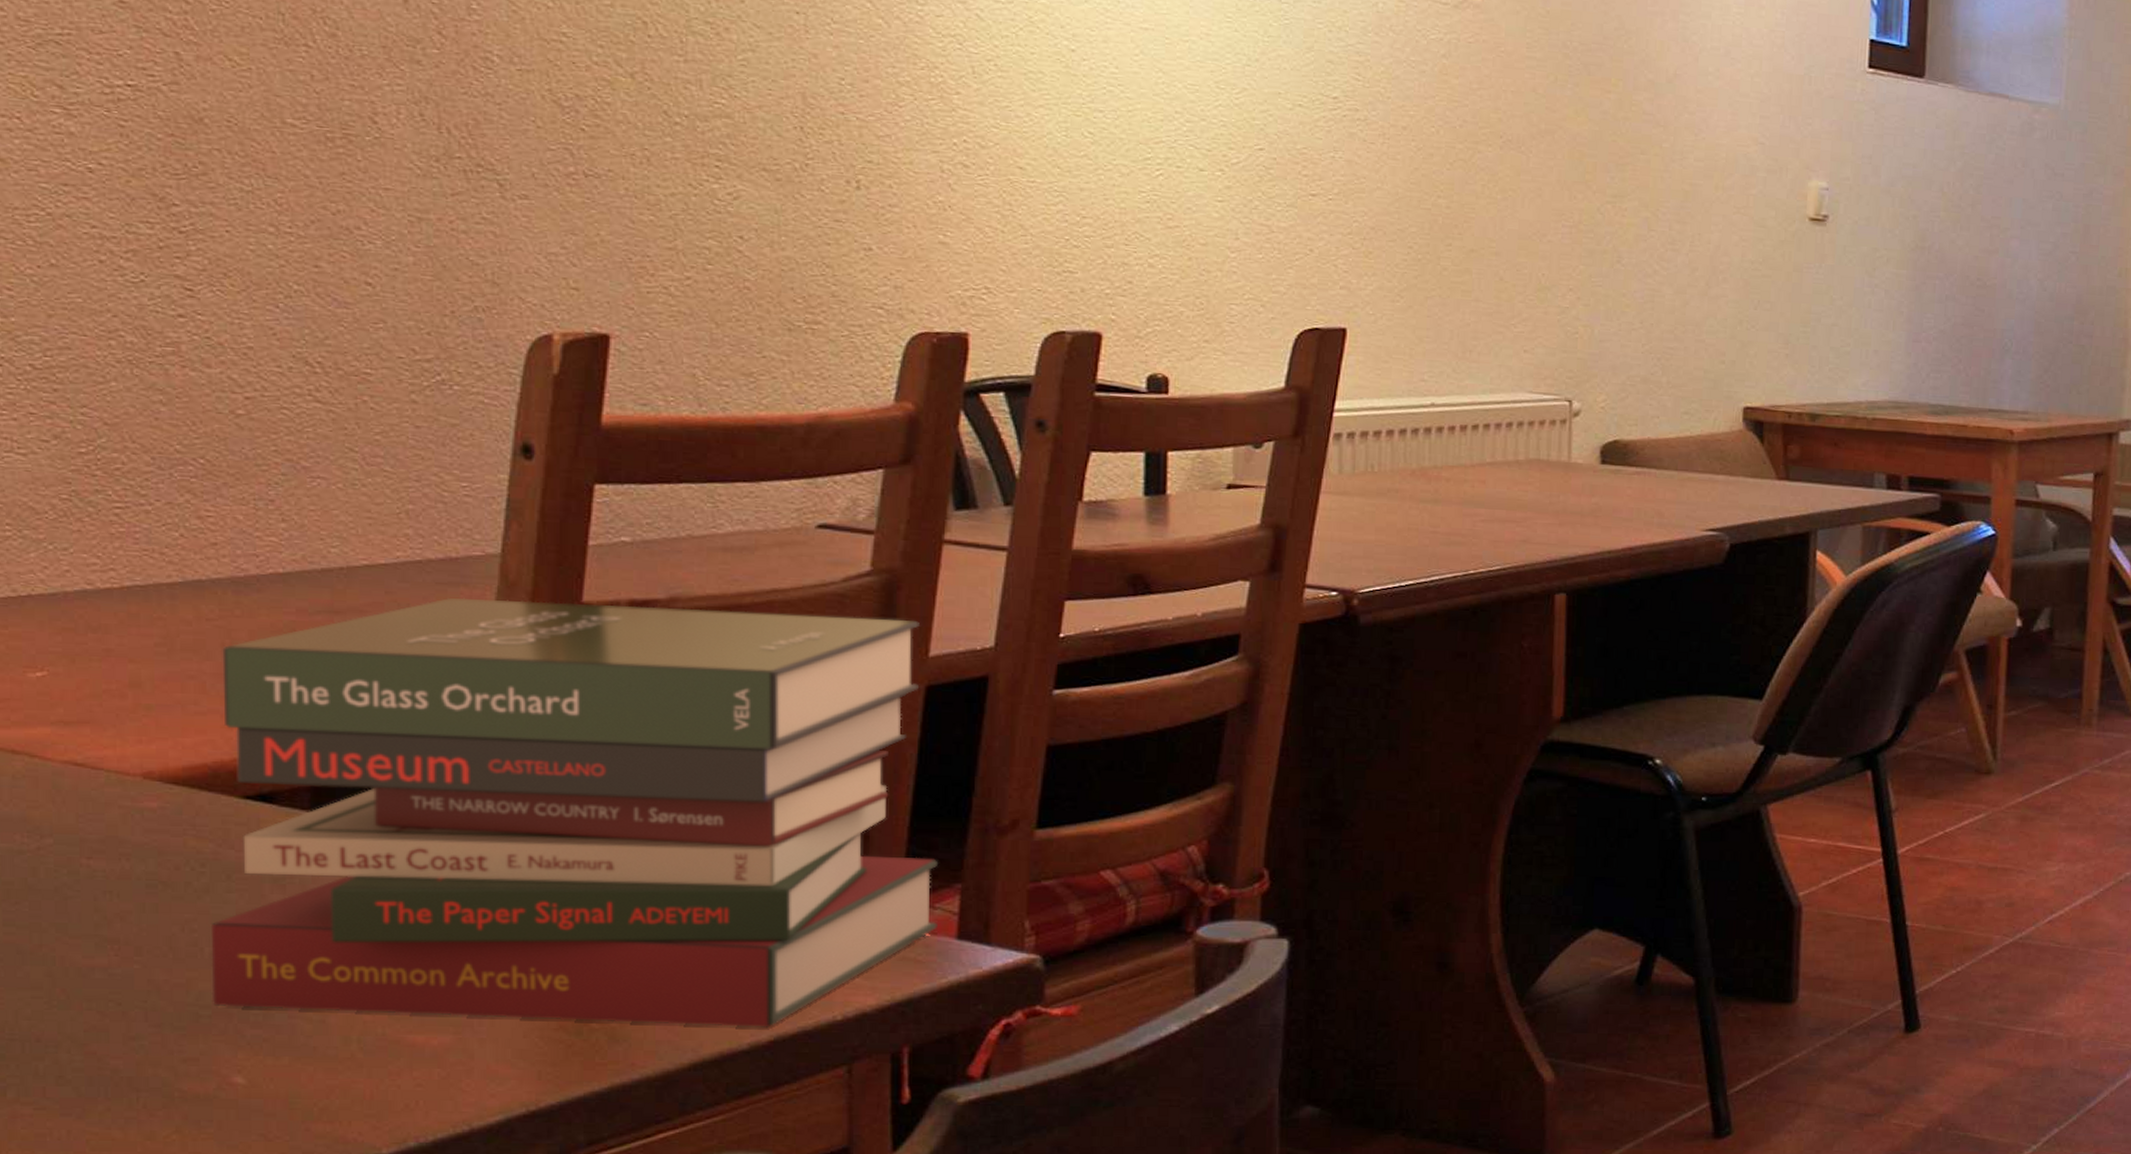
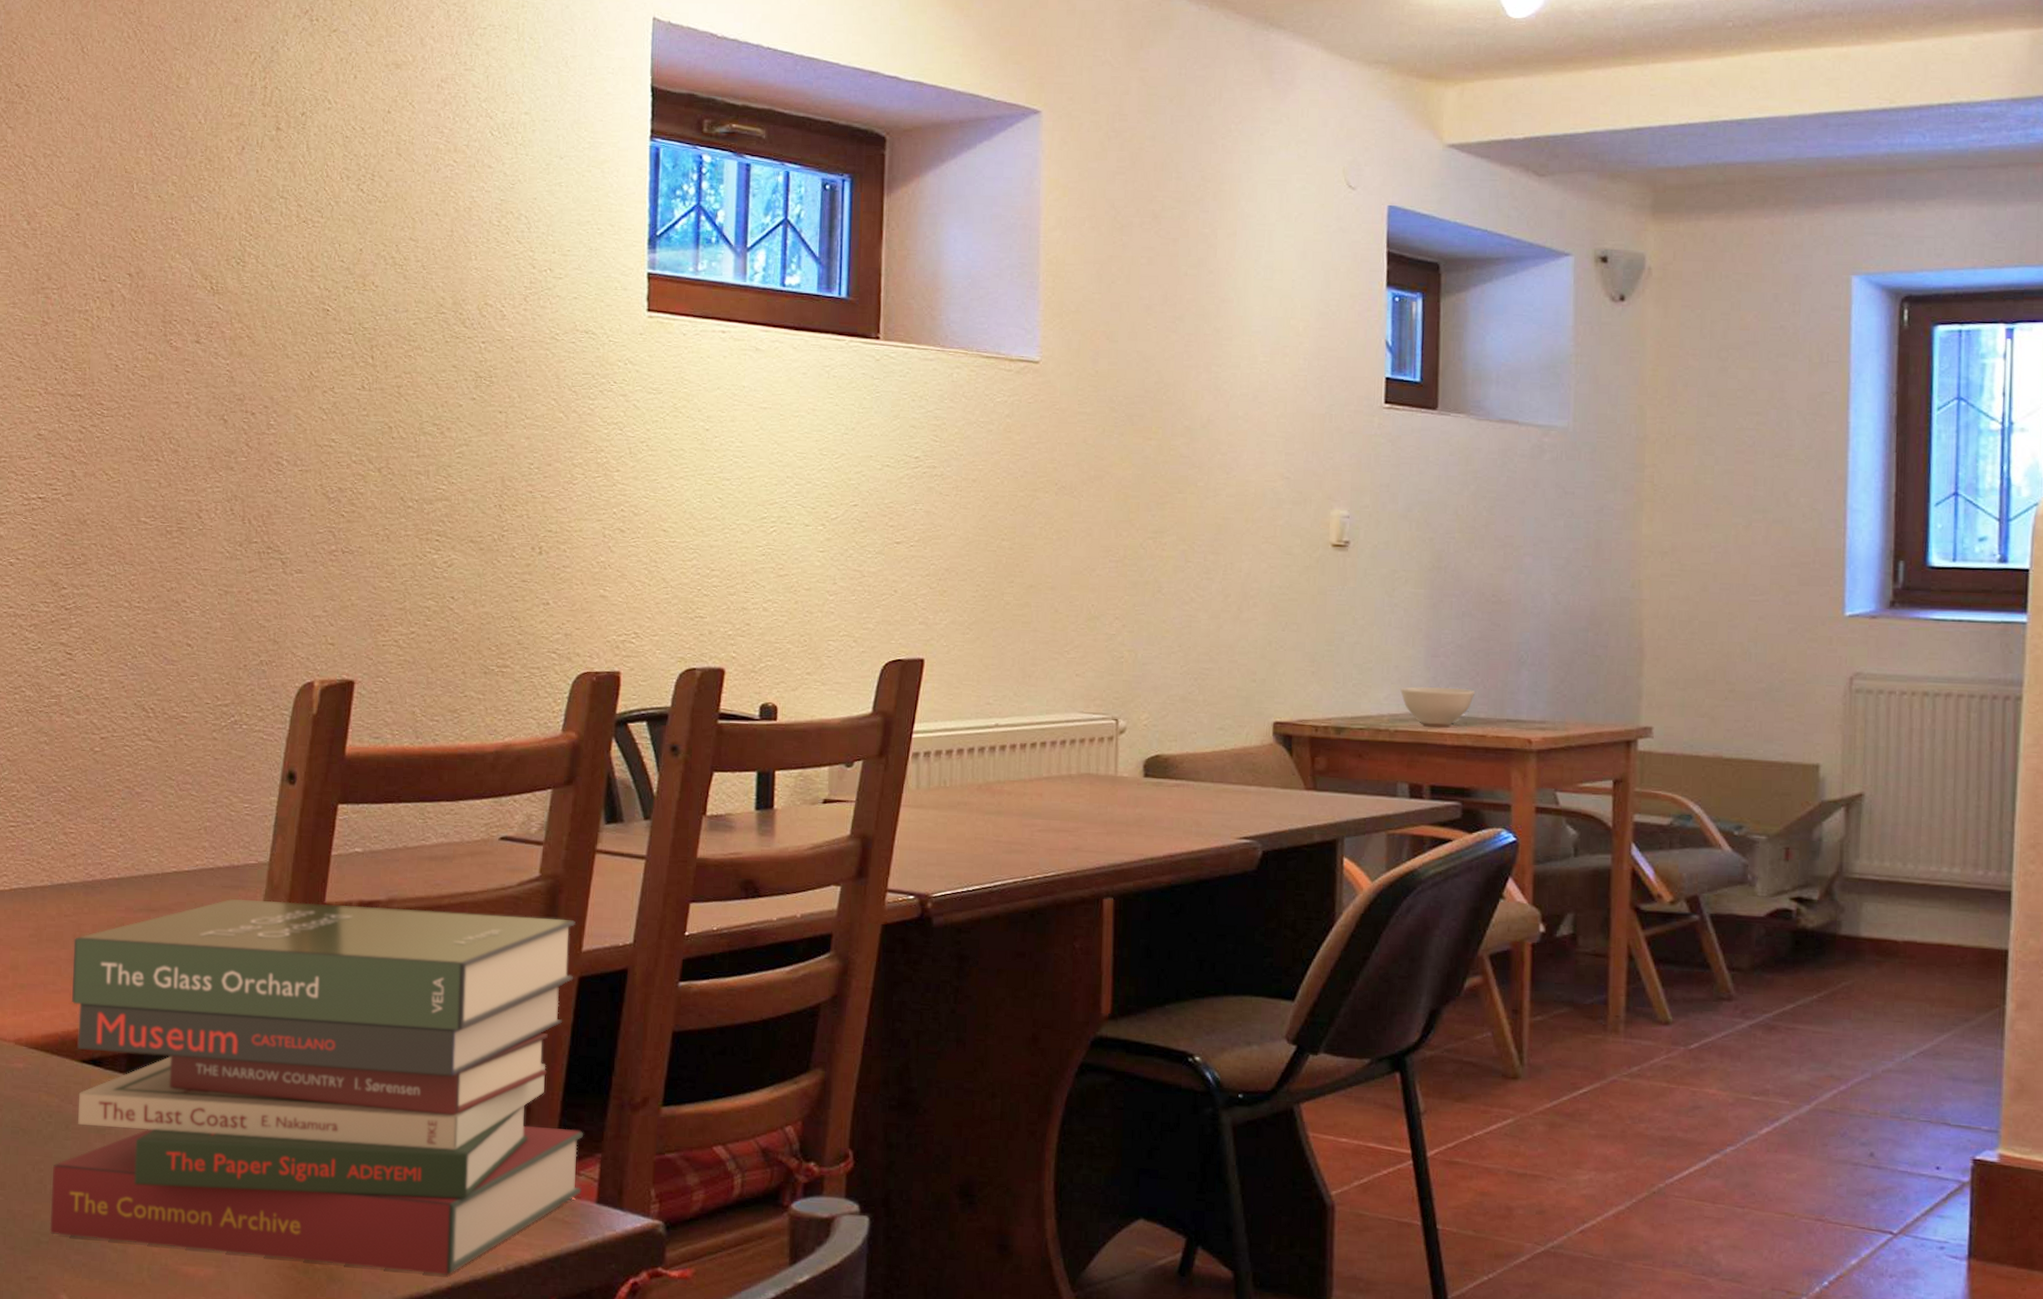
bowl: none [1879,373,1958,418] -> present [1400,687,1476,729]

